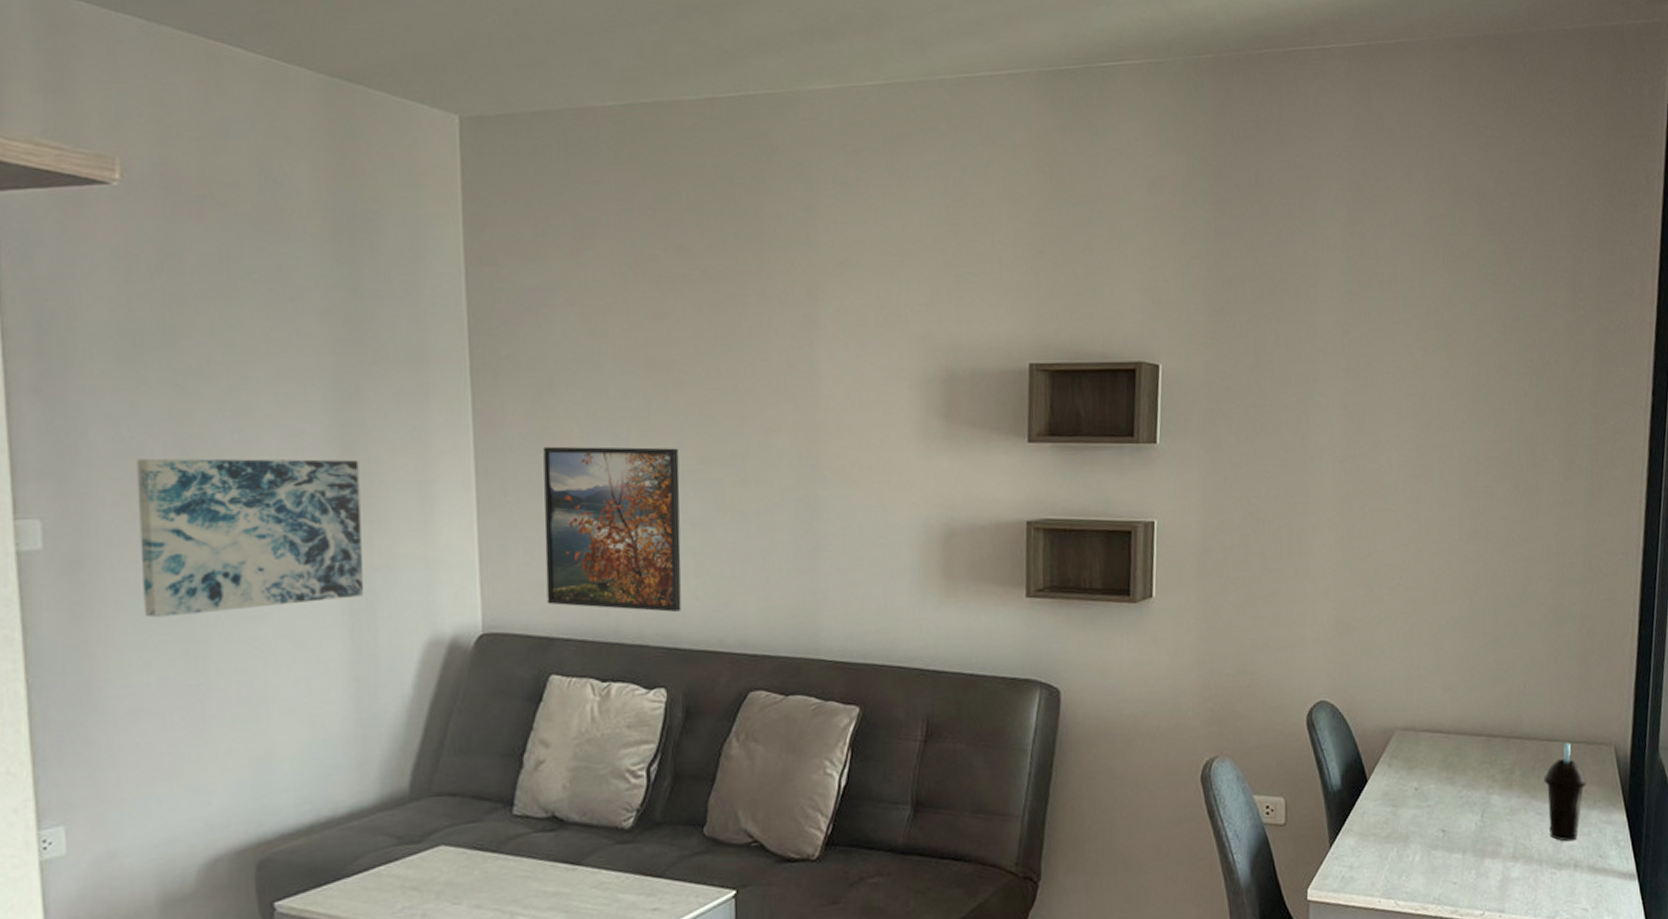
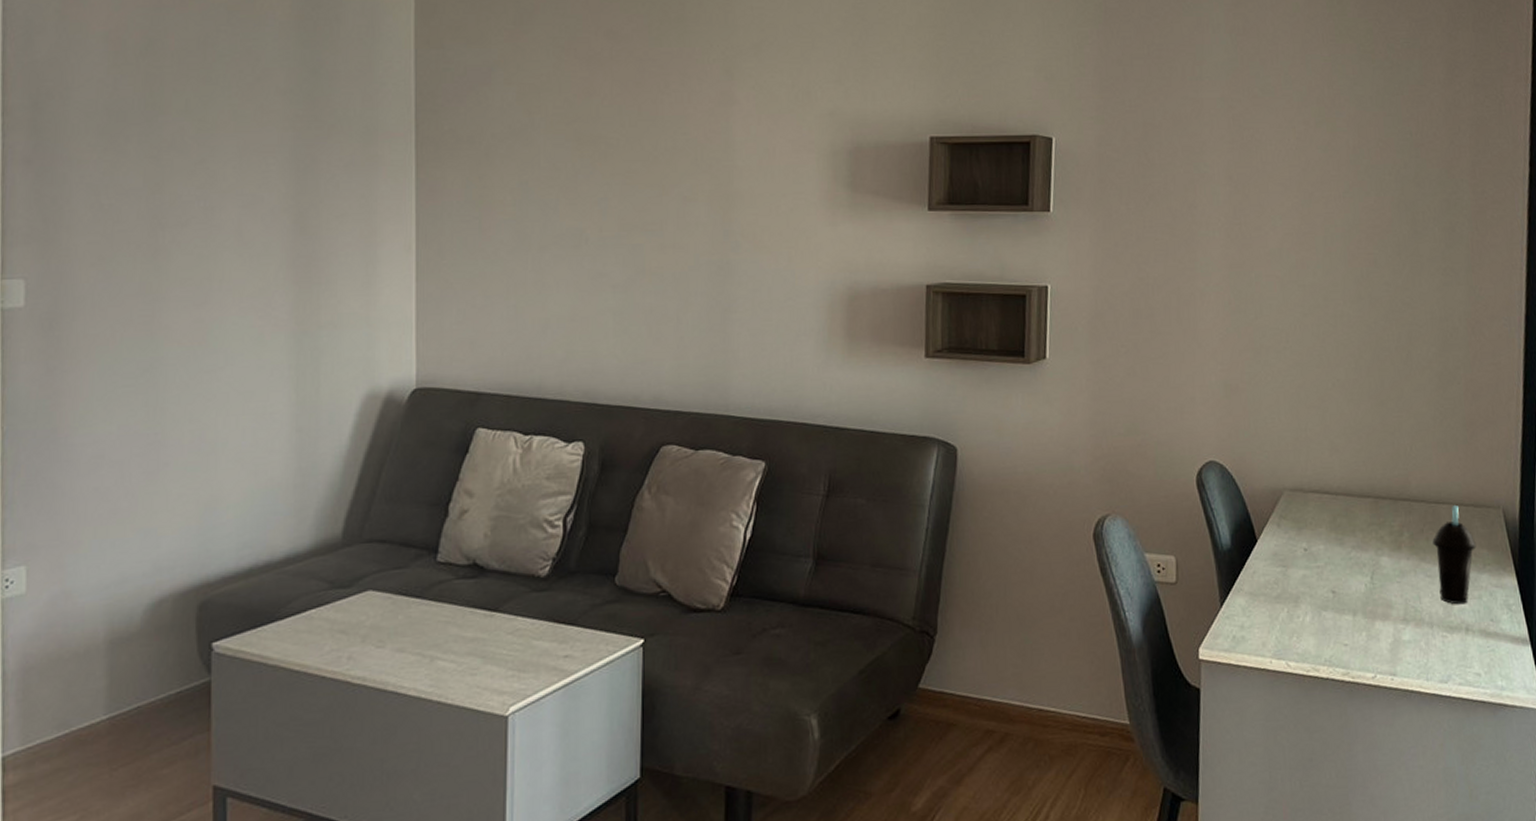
wall art: present [136,458,363,618] -> none [110,223,311,371]
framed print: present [543,446,681,612] -> none [477,213,603,369]

